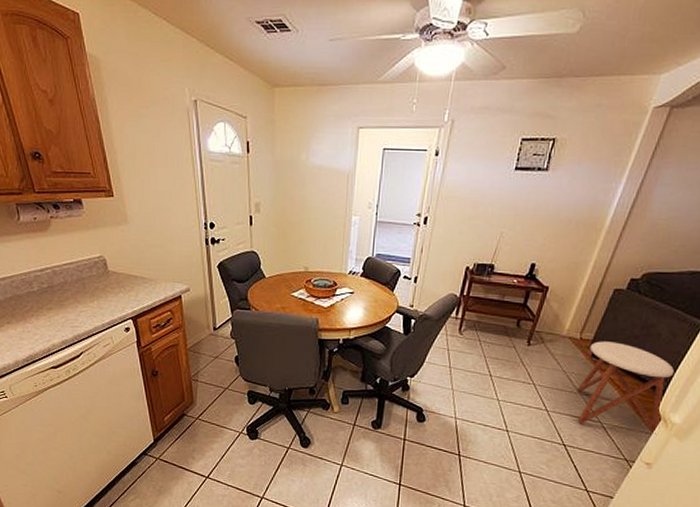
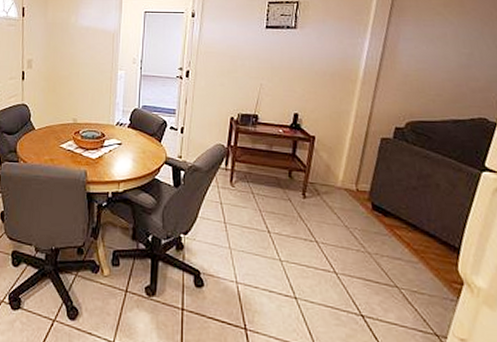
stool: present [577,341,675,434] -> none [364,193,465,302]

